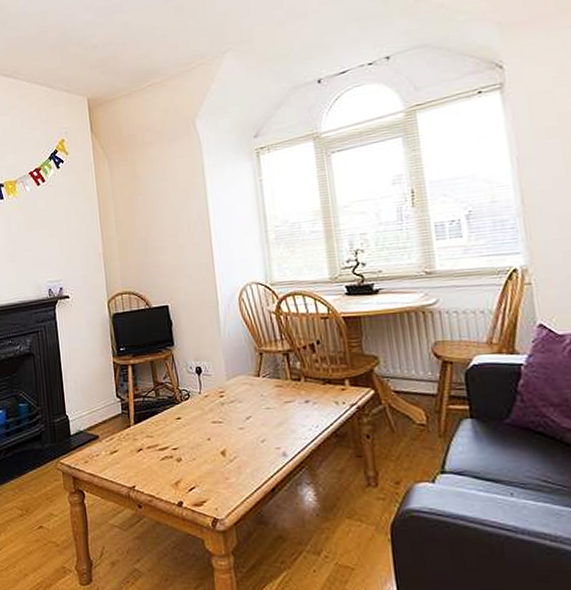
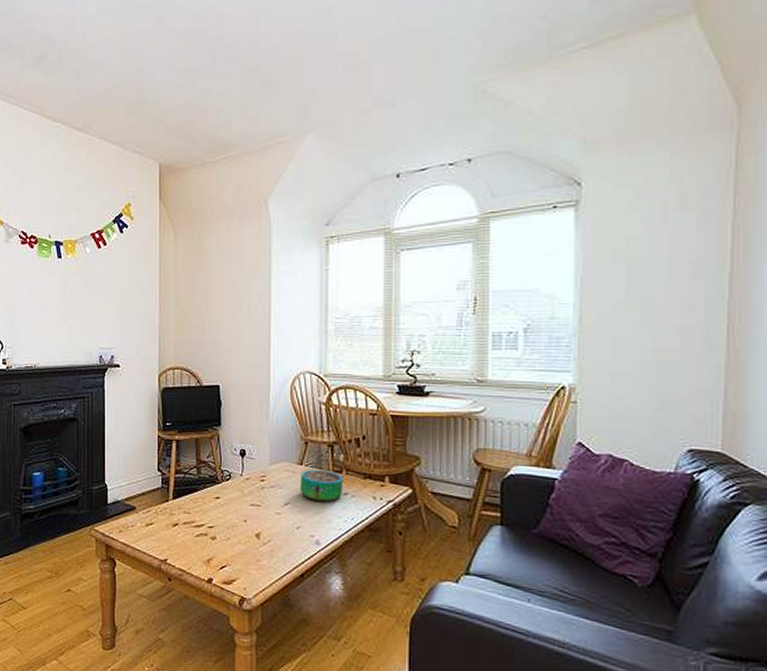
decorative bowl: none [259,379,304,412] -> present [300,469,343,502]

